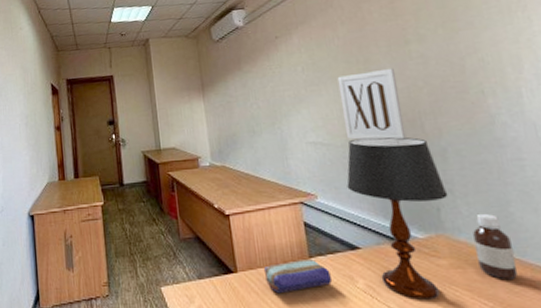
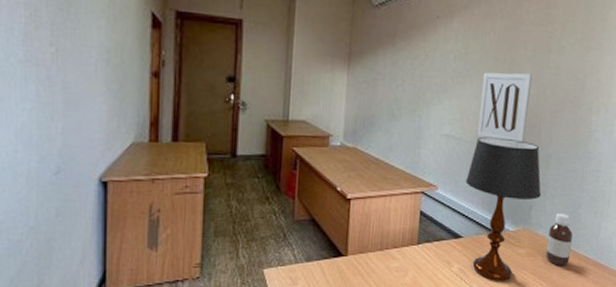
pencil case: present [264,258,333,294] -> none [373,244,433,276]

